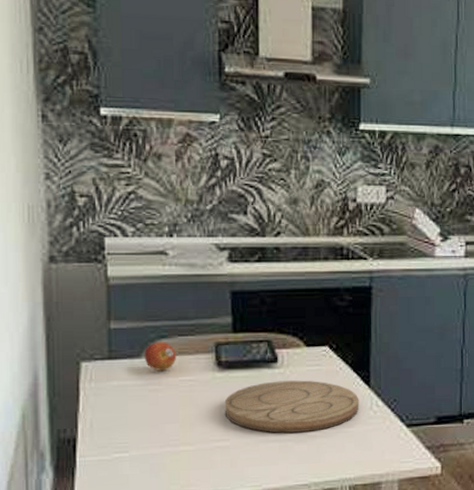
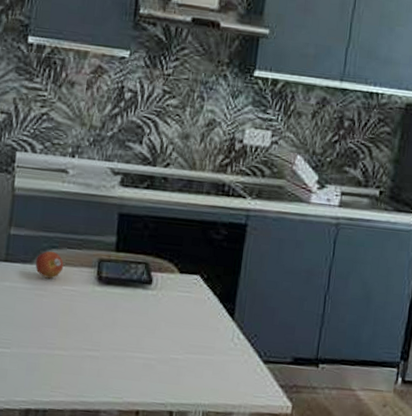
cutting board: present [224,380,360,433] -> none [99,301,223,354]

